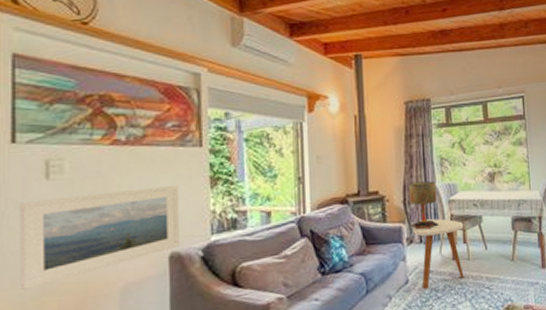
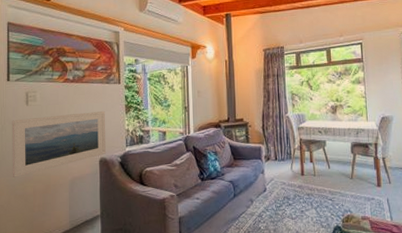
table lamp: present [408,181,439,230] -> none [266,112,290,150]
side table: present [413,219,464,290] -> none [270,142,311,197]

